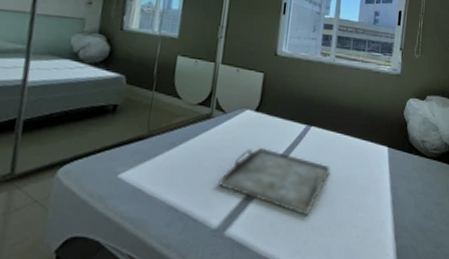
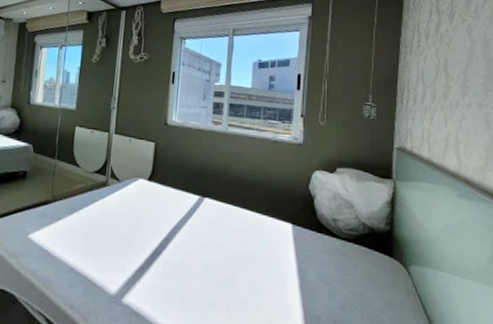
serving tray: present [218,148,331,216] -> none [115,217,228,292]

